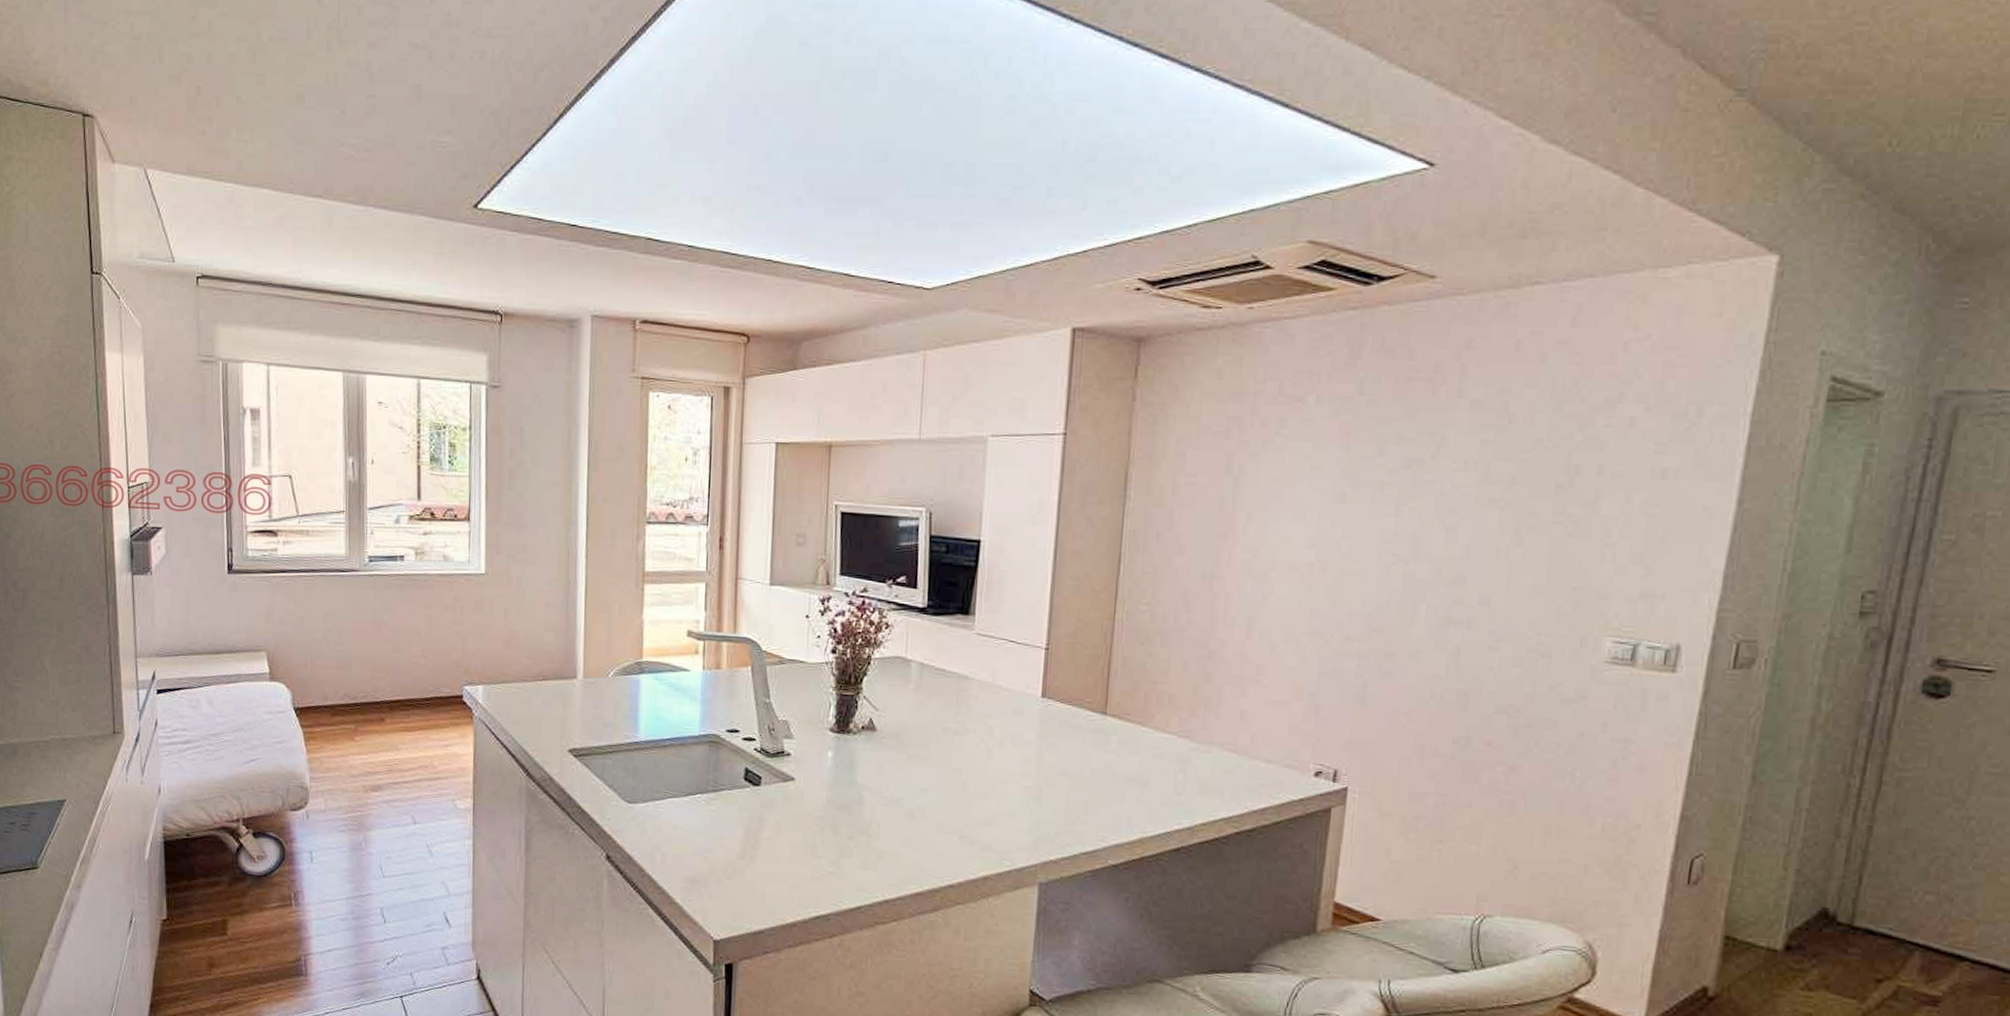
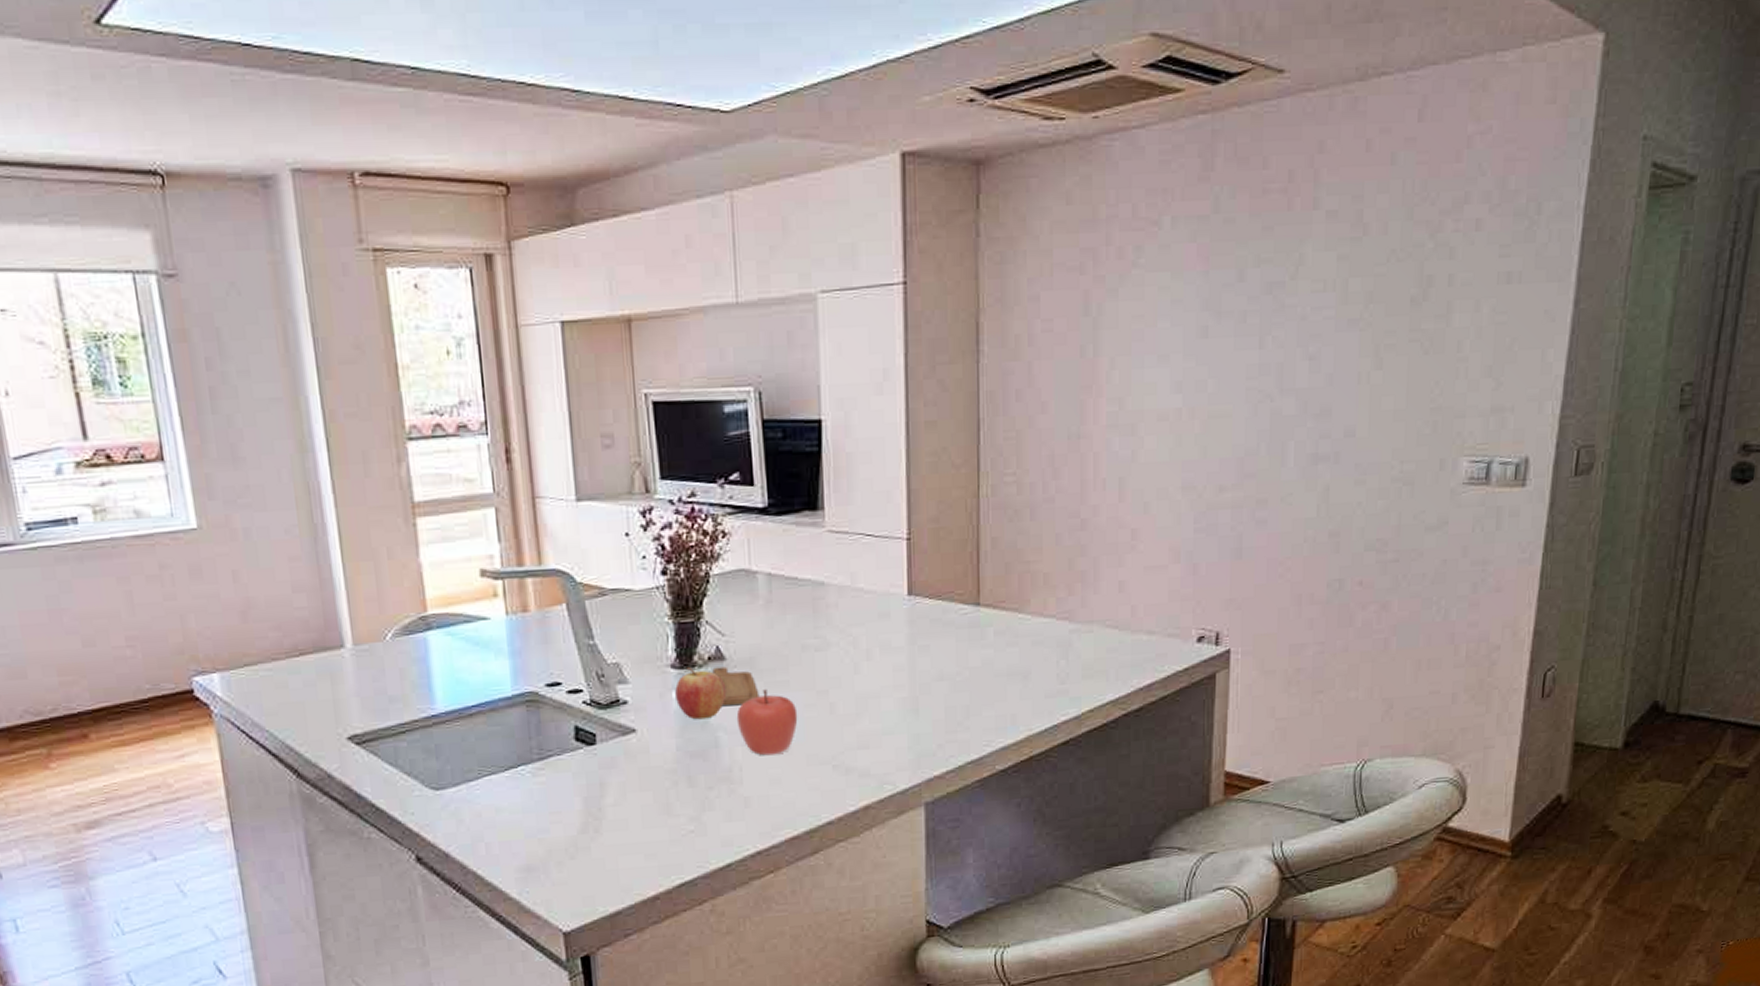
fruit: none [831,733,874,779] -> present [675,667,727,720]
chopping board: none [864,736,902,771] -> present [712,666,760,707]
fruit: none [880,761,933,819] -> present [736,689,798,756]

